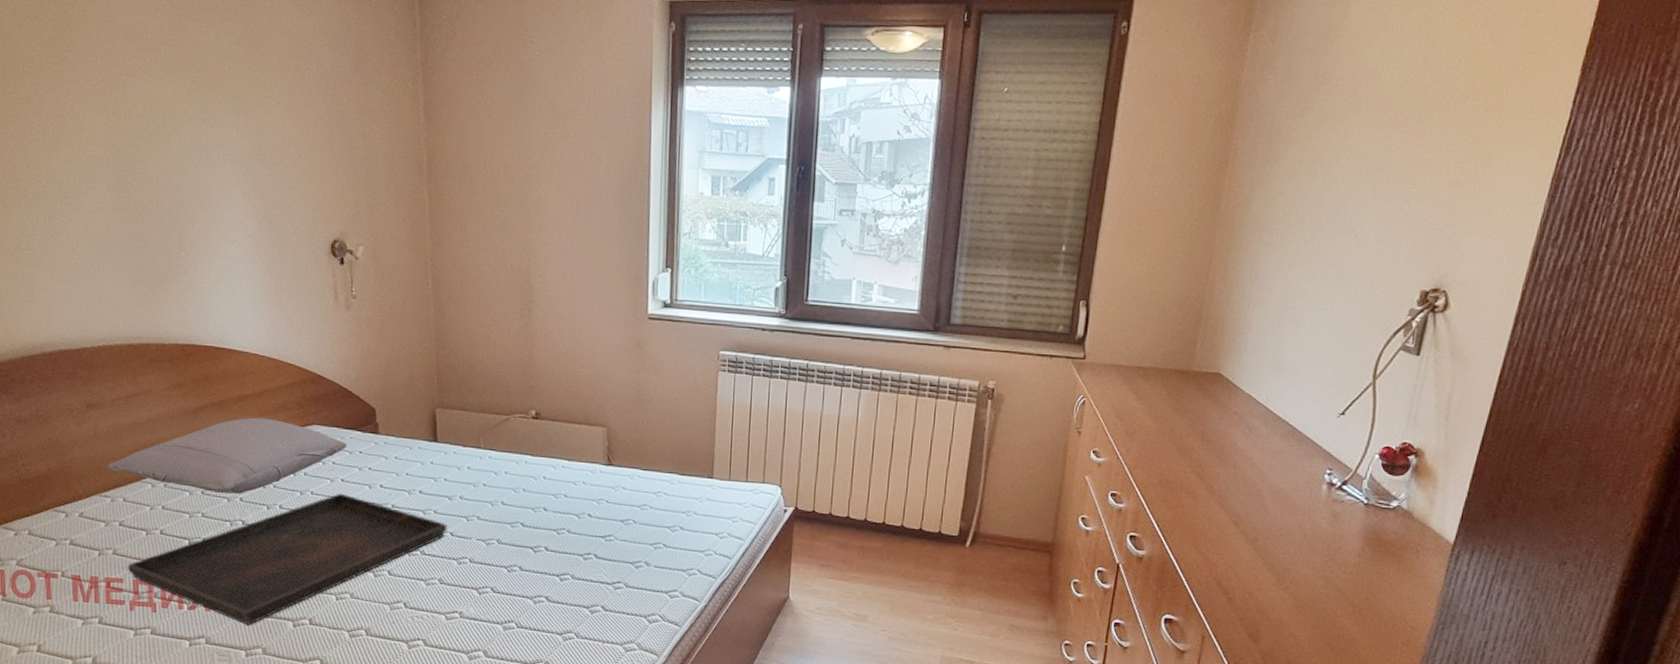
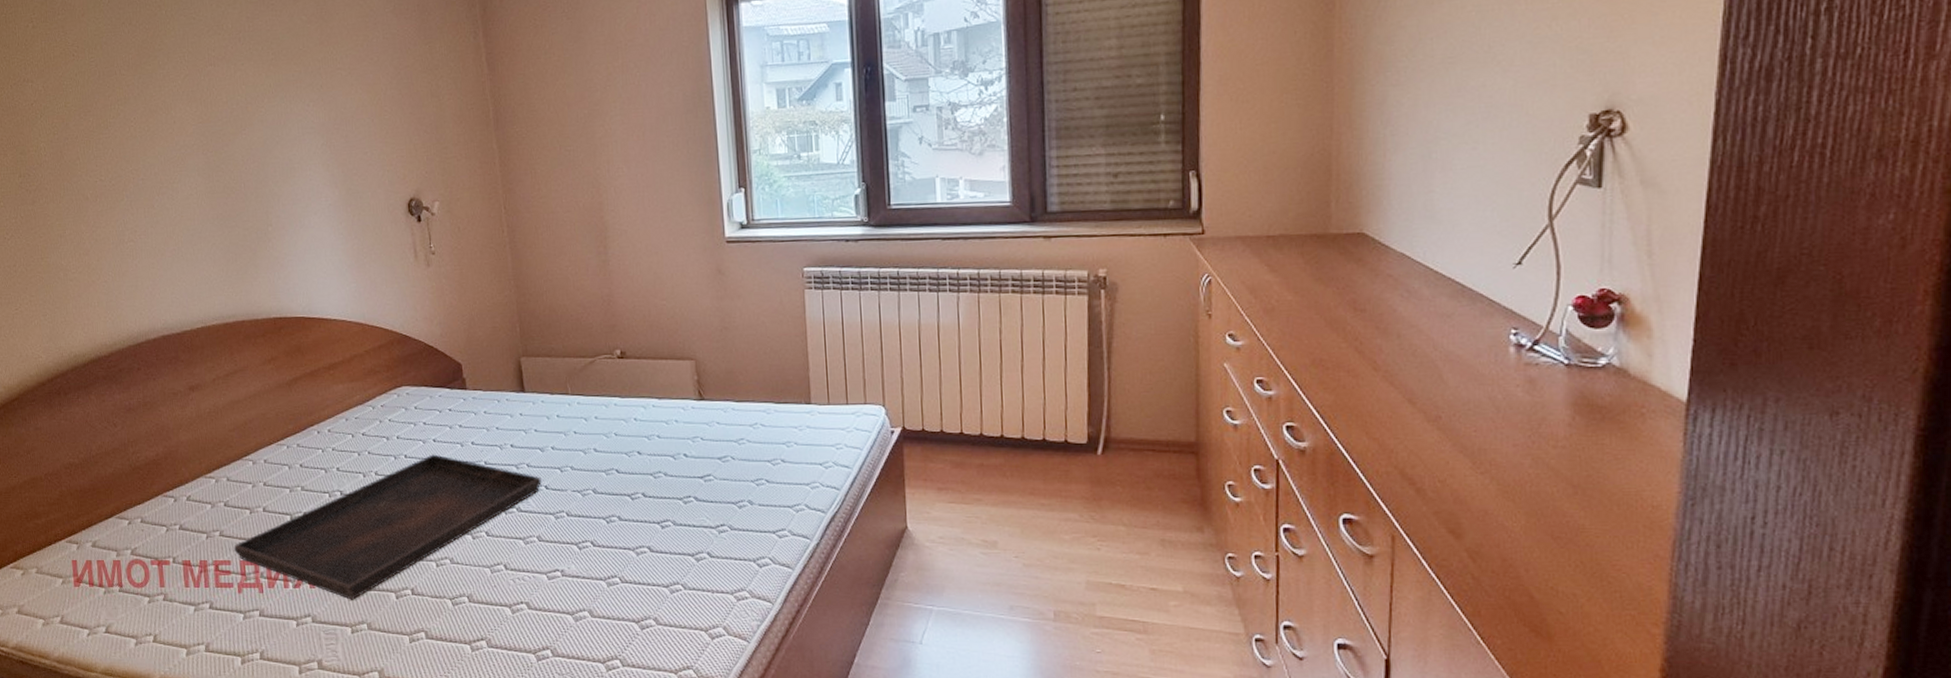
pillow: present [107,417,347,494] -> none [211,384,436,464]

